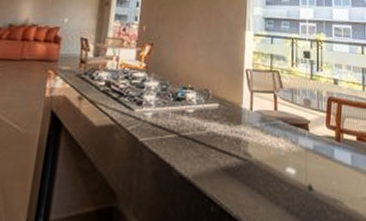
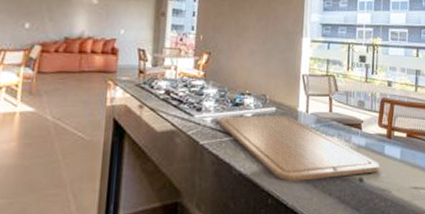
chopping board: none [158,112,330,187] -> present [217,116,380,181]

